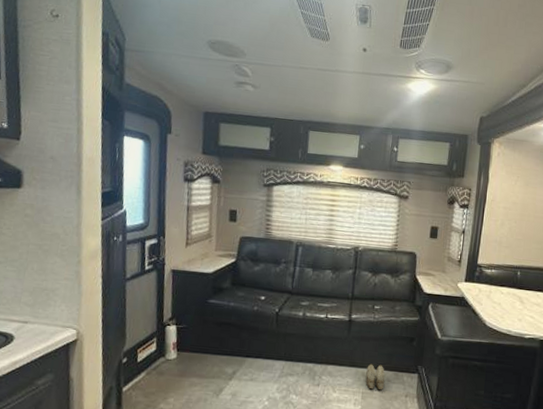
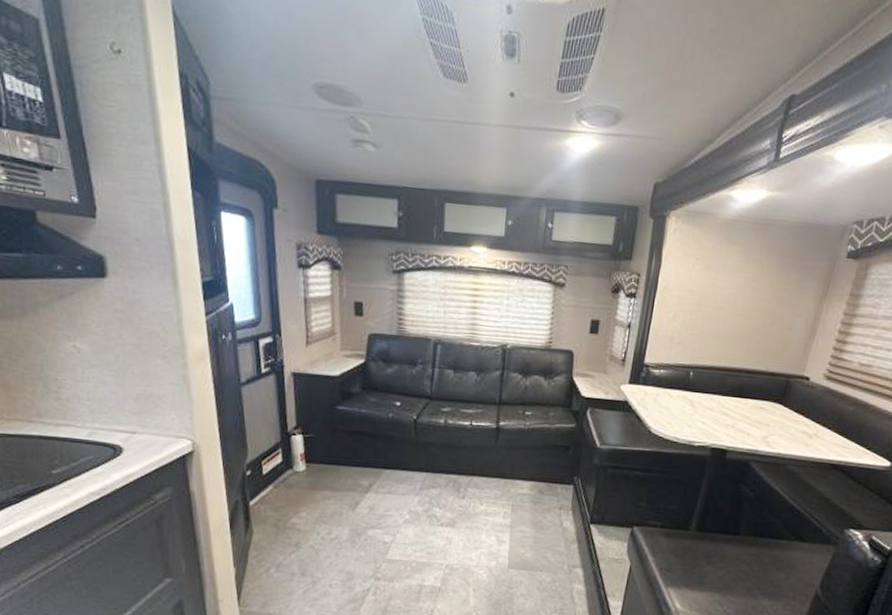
slippers: present [366,363,386,390] -> none [516,474,538,503]

